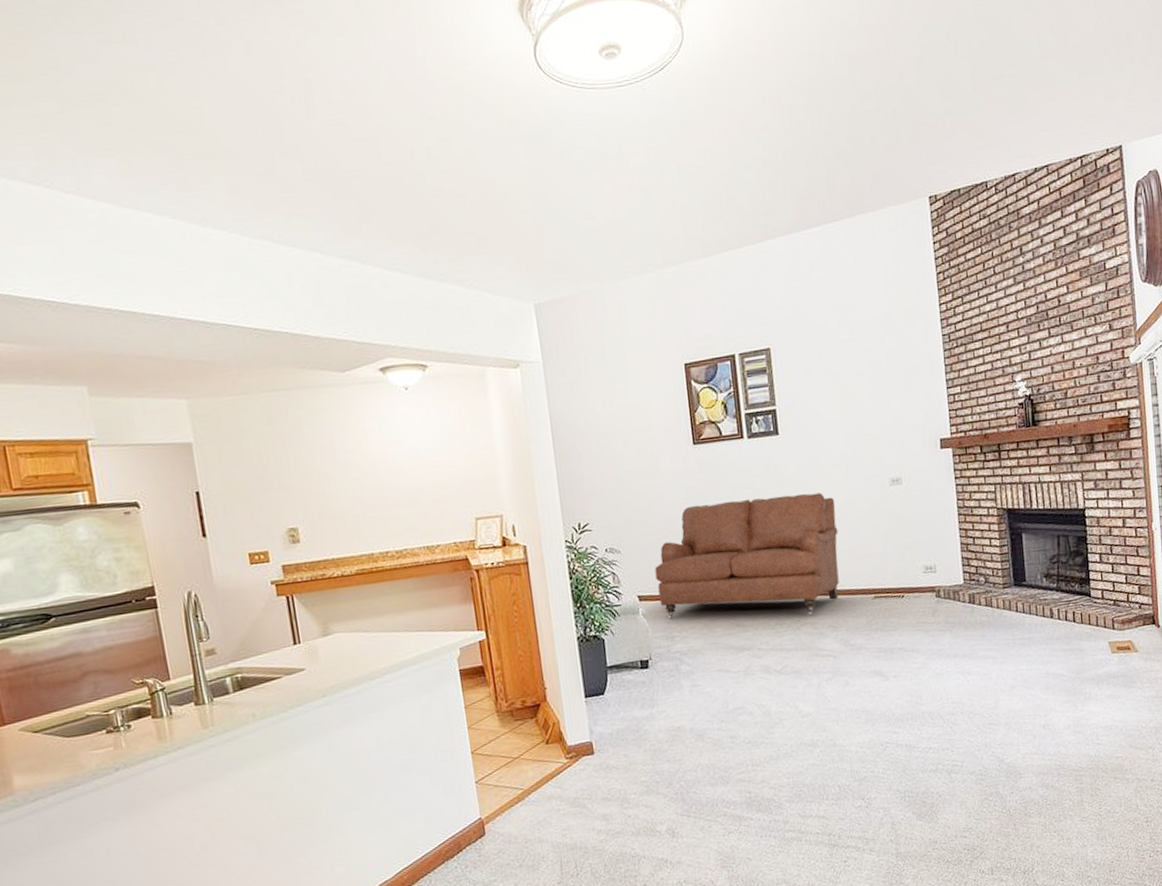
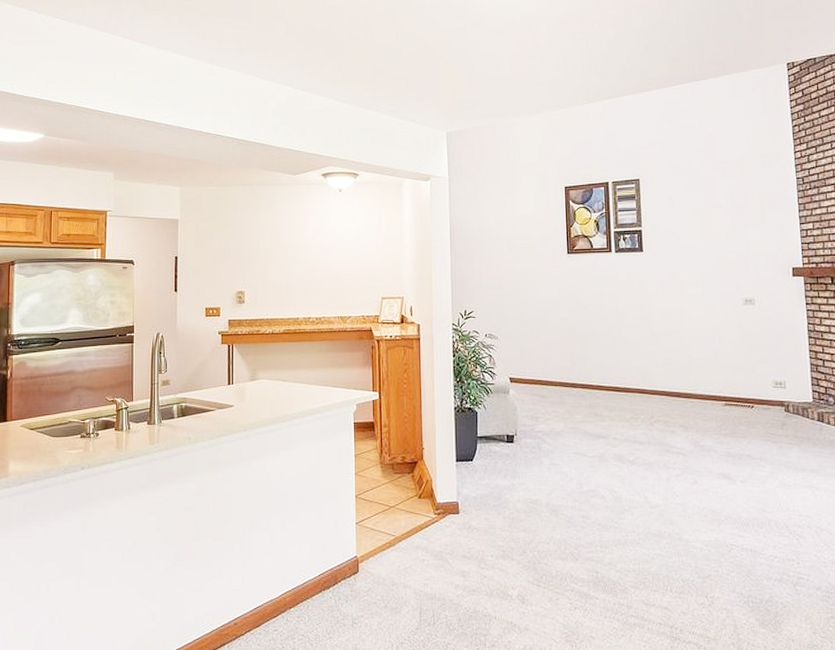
sofa: present [655,492,839,619] -> none [526,304,693,414]

